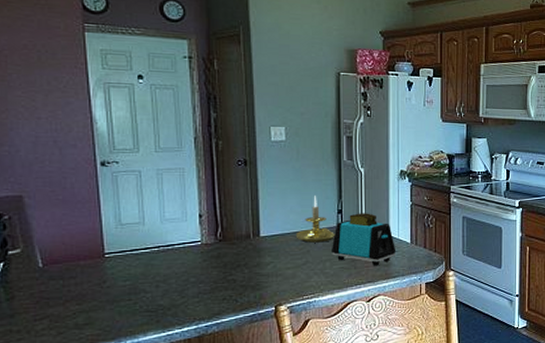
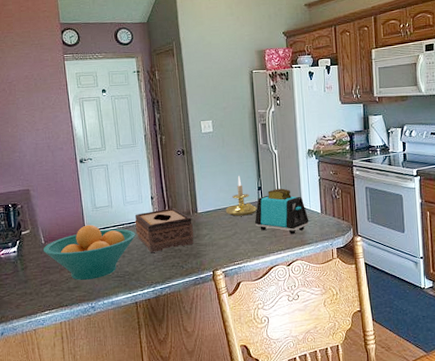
fruit bowl: none [39,245,175,315] -> present [43,224,136,280]
tissue box: none [175,229,254,282] -> present [134,207,194,252]

